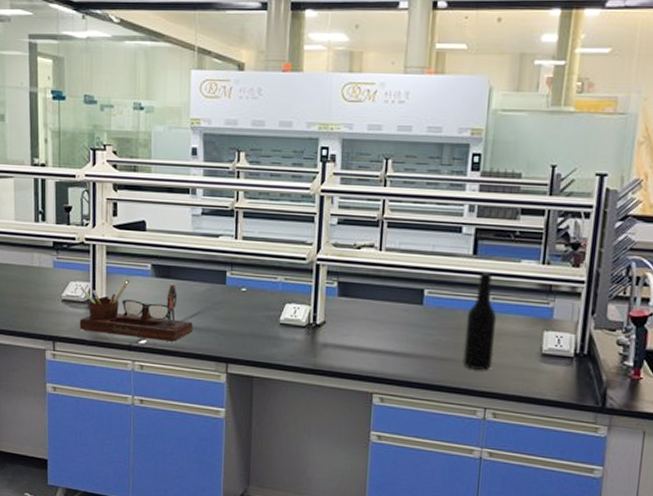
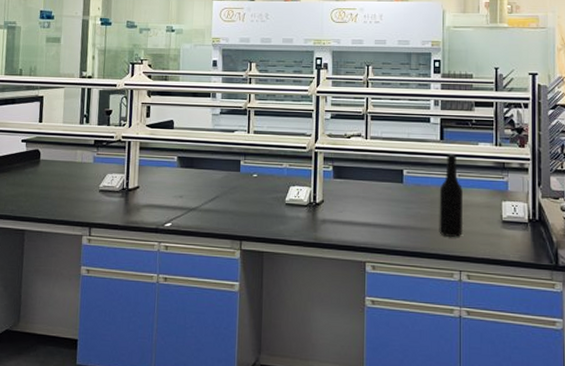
desk organizer: present [79,279,193,342] -> none [113,170,212,223]

